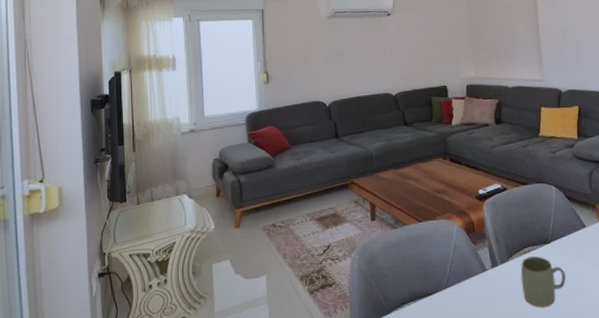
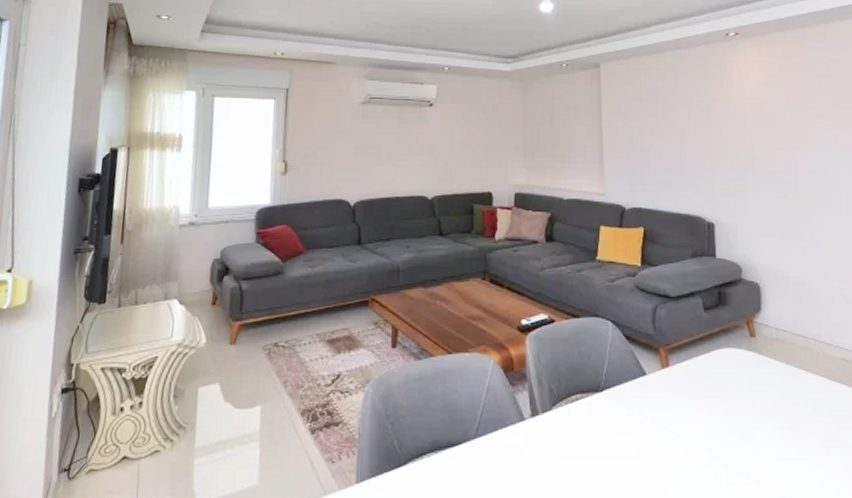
mug: present [520,256,566,307] -> none [565,407,619,471]

